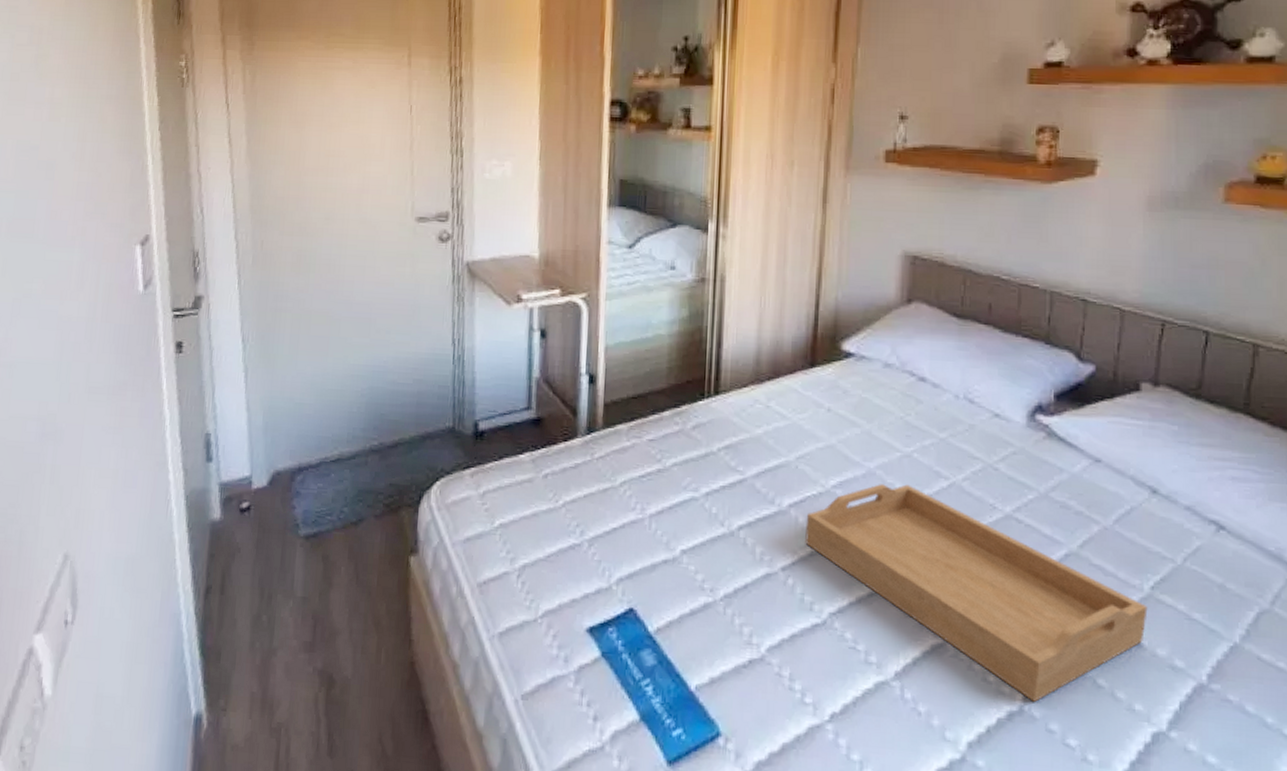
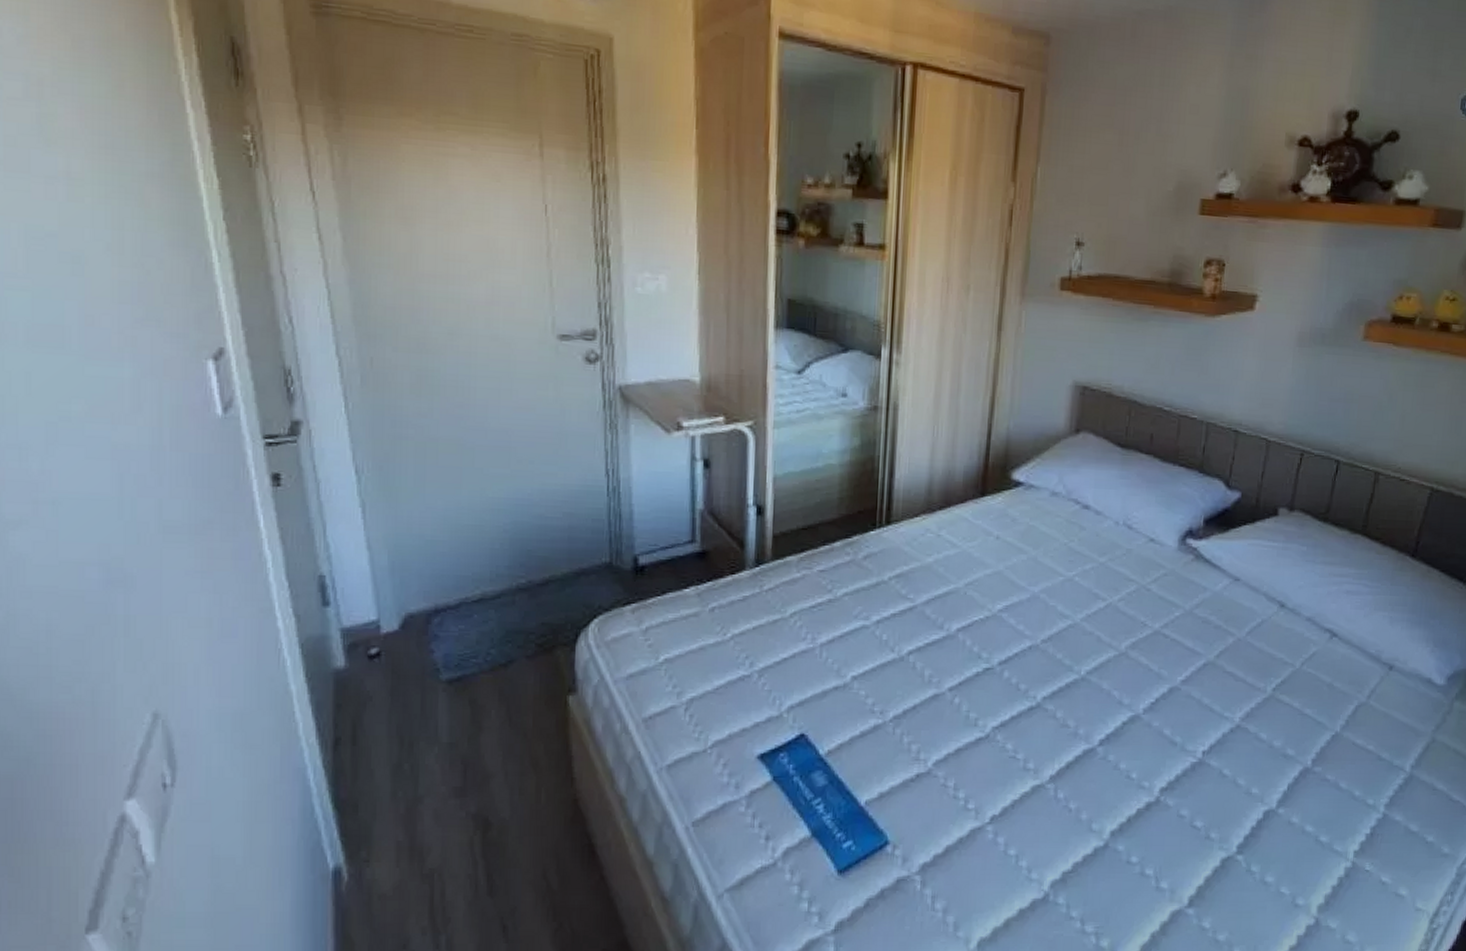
serving tray: present [805,484,1148,702] -> none [971,606,1269,793]

